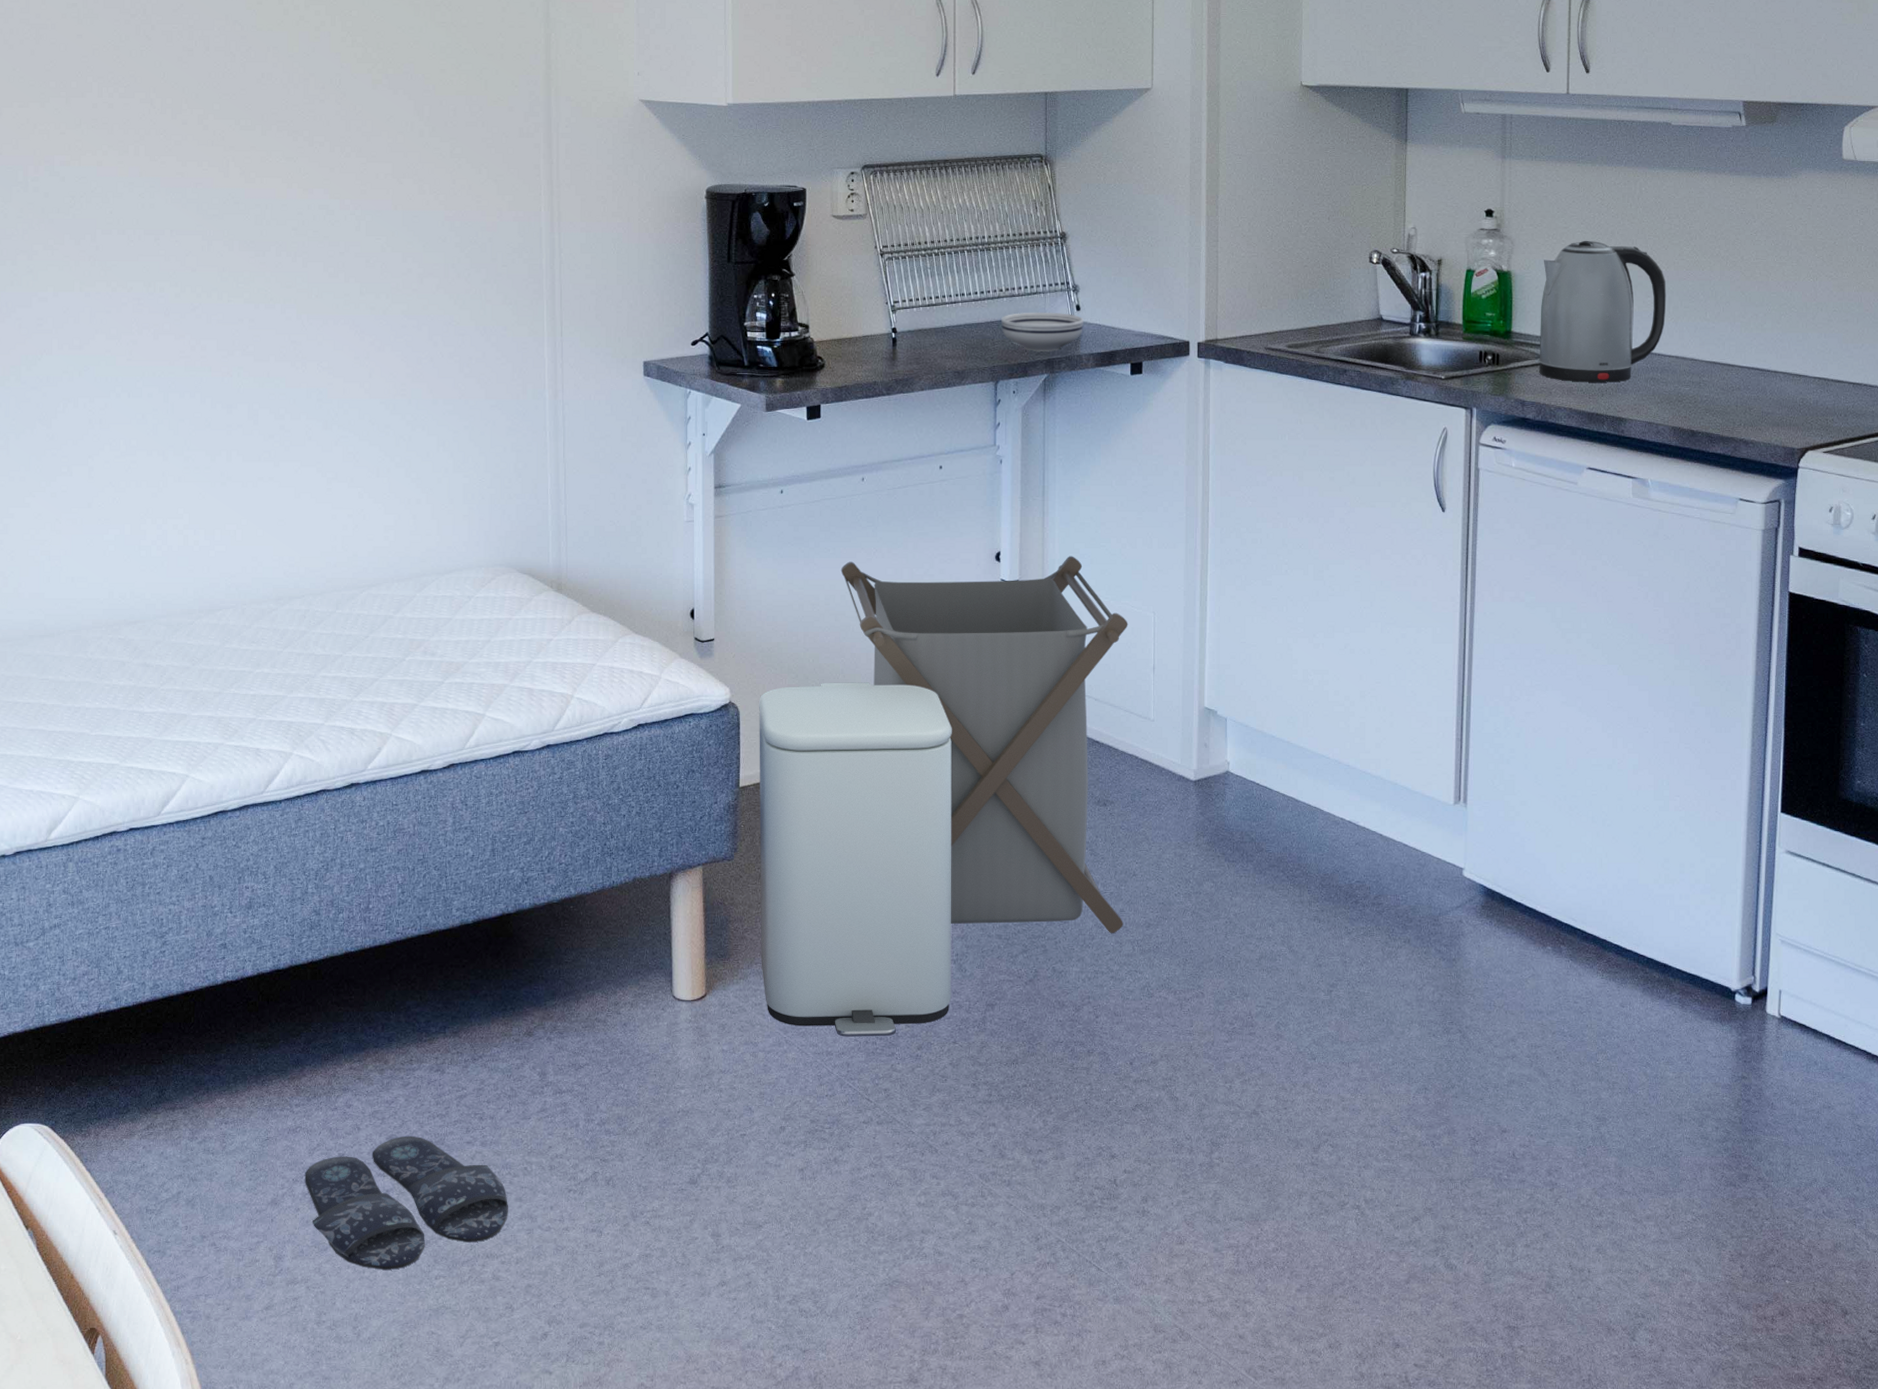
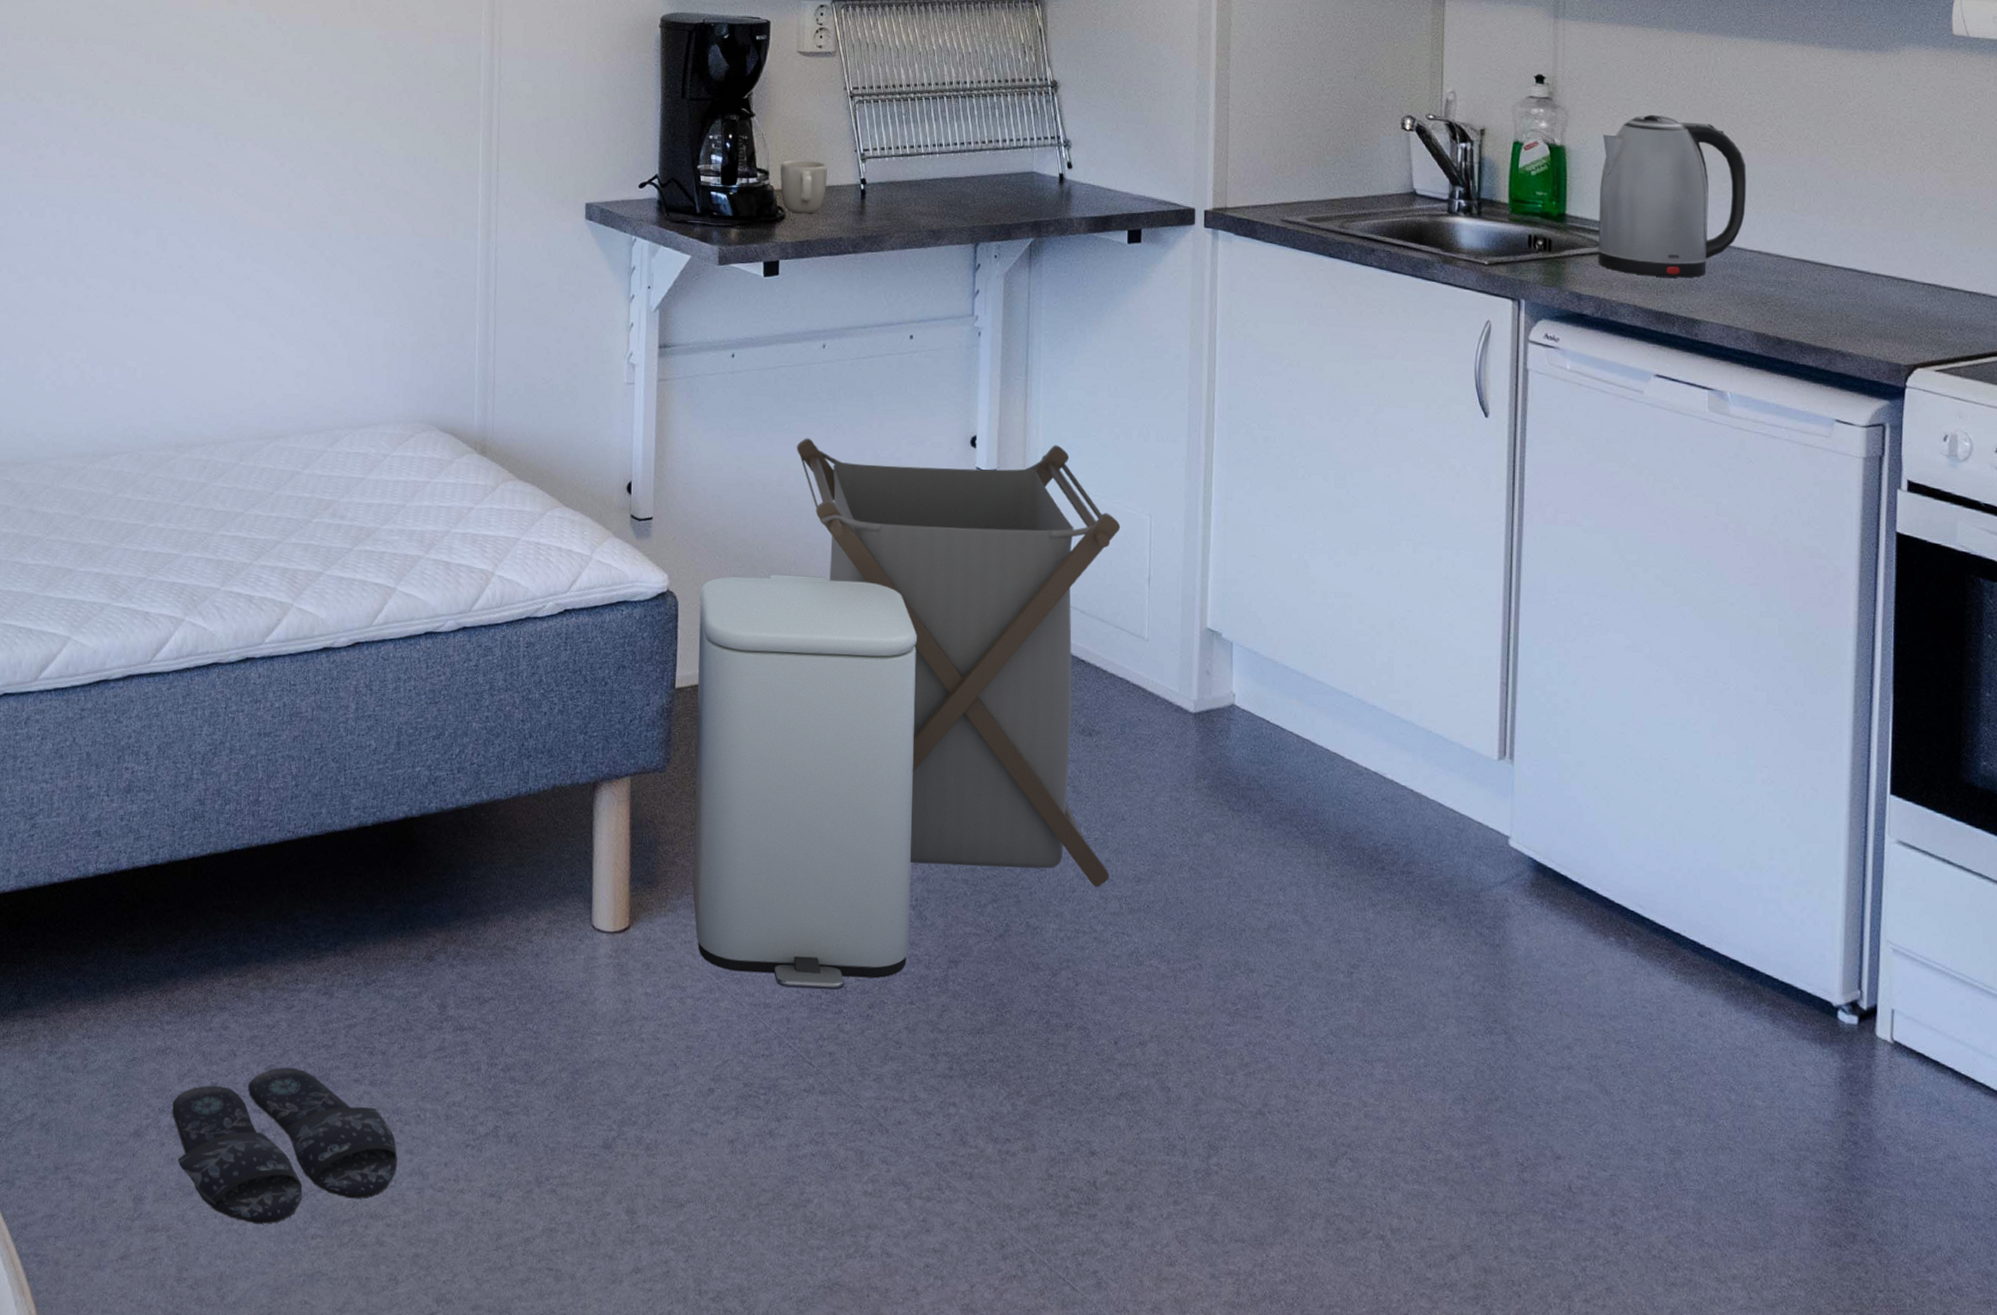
mug: none [819,314,862,362] -> present [780,160,827,214]
bowl: present [1000,312,1085,351] -> none [982,167,1077,213]

